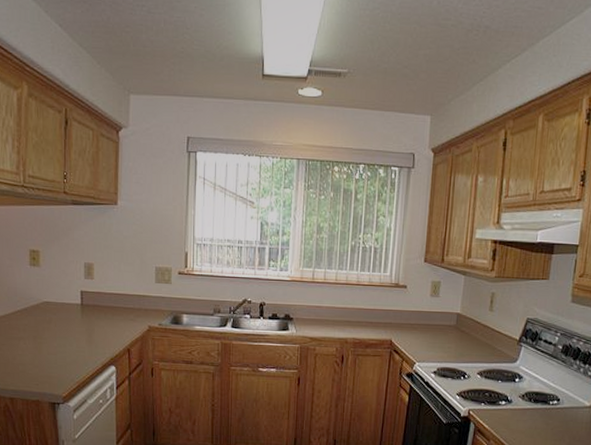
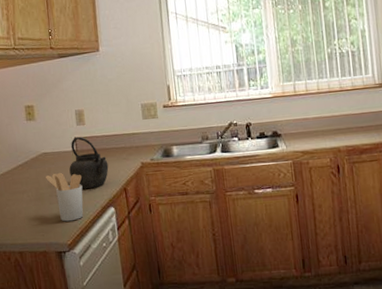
utensil holder: none [46,324,84,374] -> present [46,172,84,222]
kettle: none [72,290,114,345] -> present [69,136,109,190]

